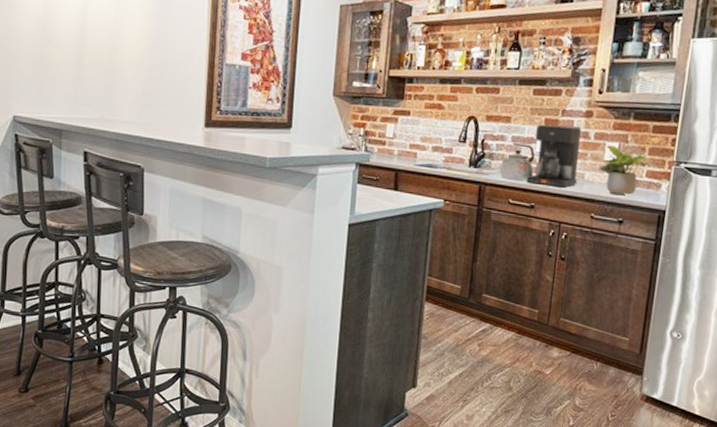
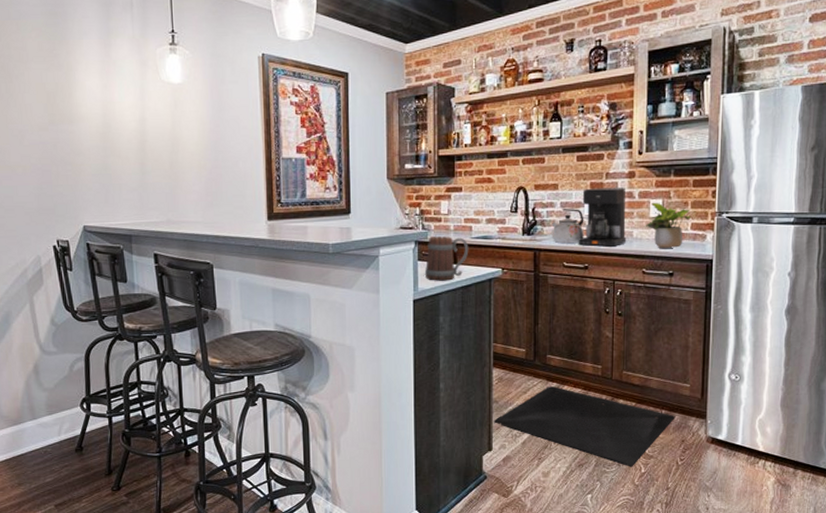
beer mug: none [364,160,412,207] -> present [425,236,469,281]
door mat: none [419,326,611,419] -> present [493,385,676,467]

